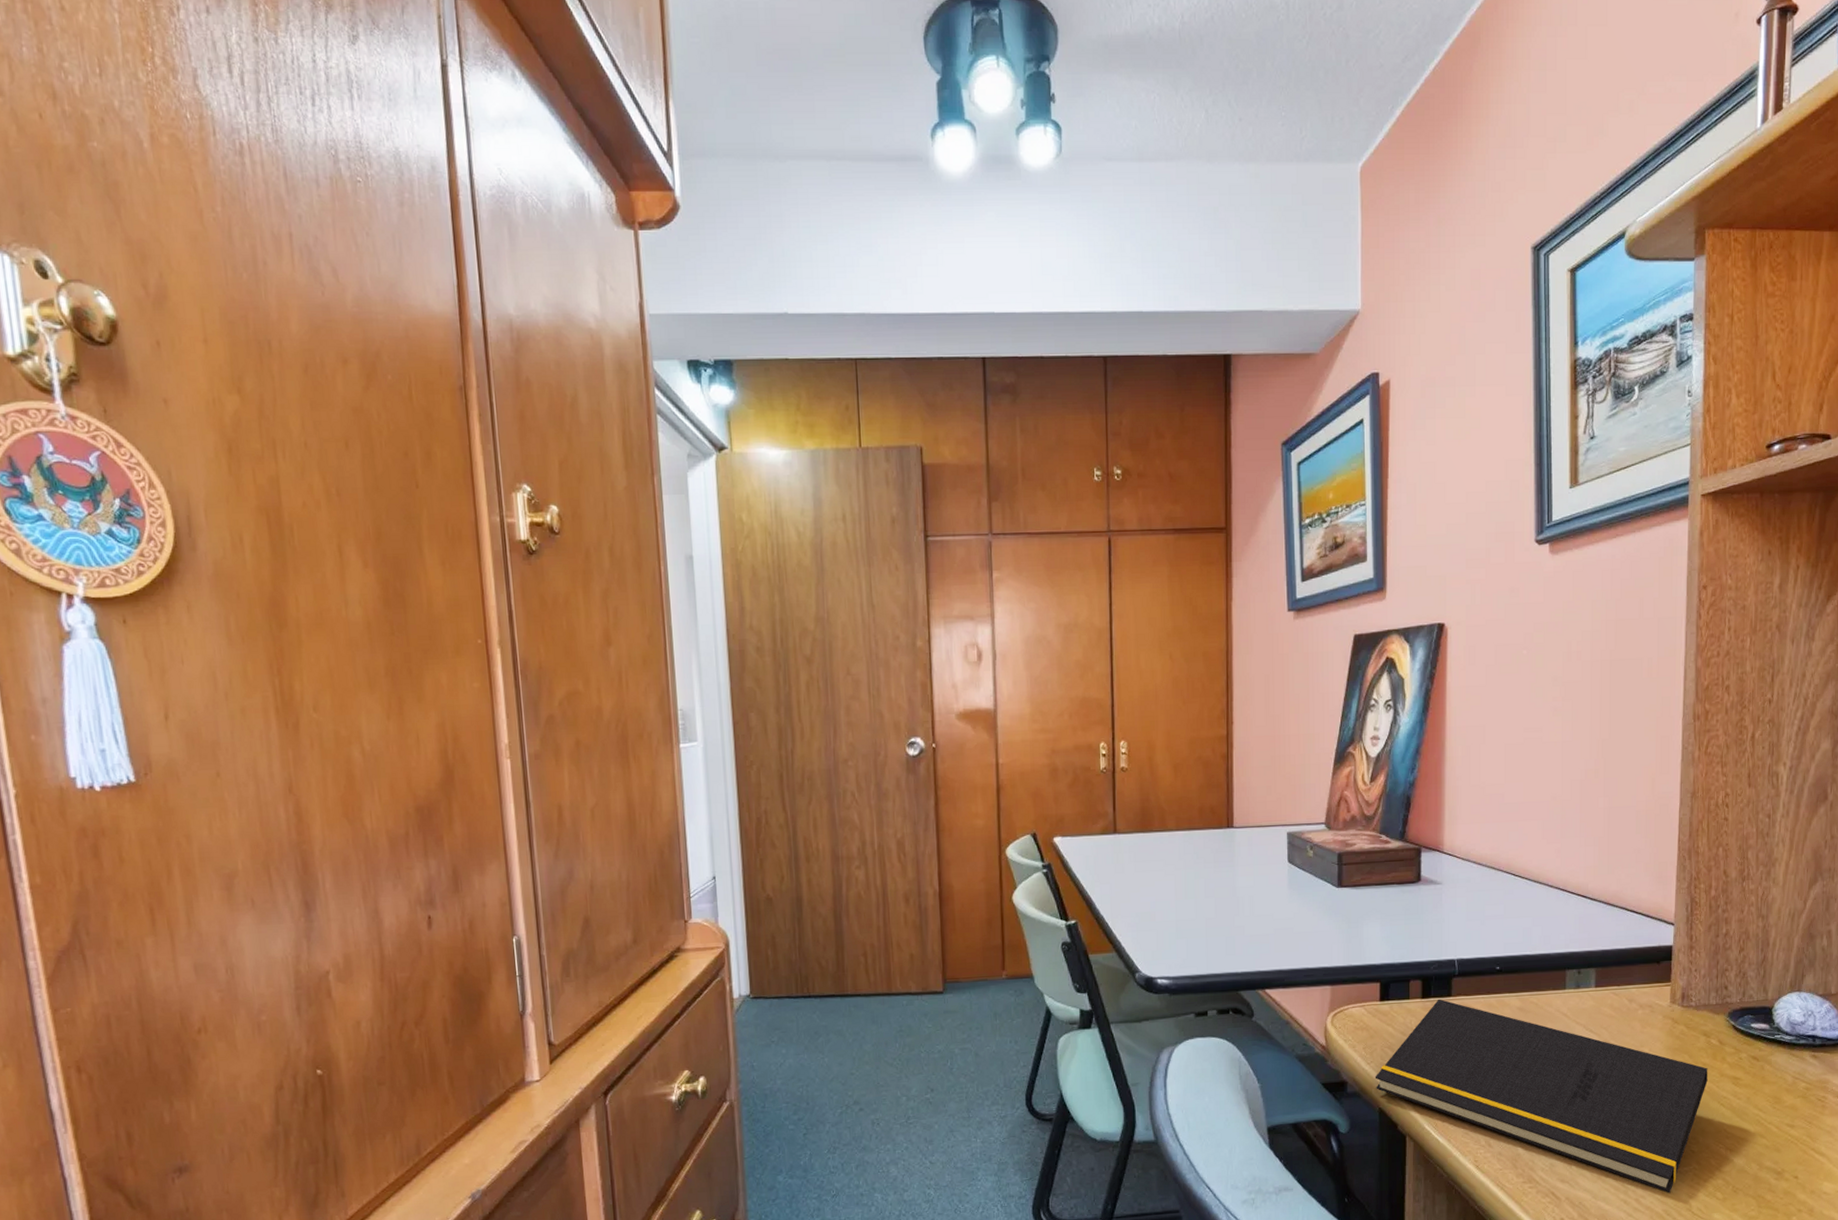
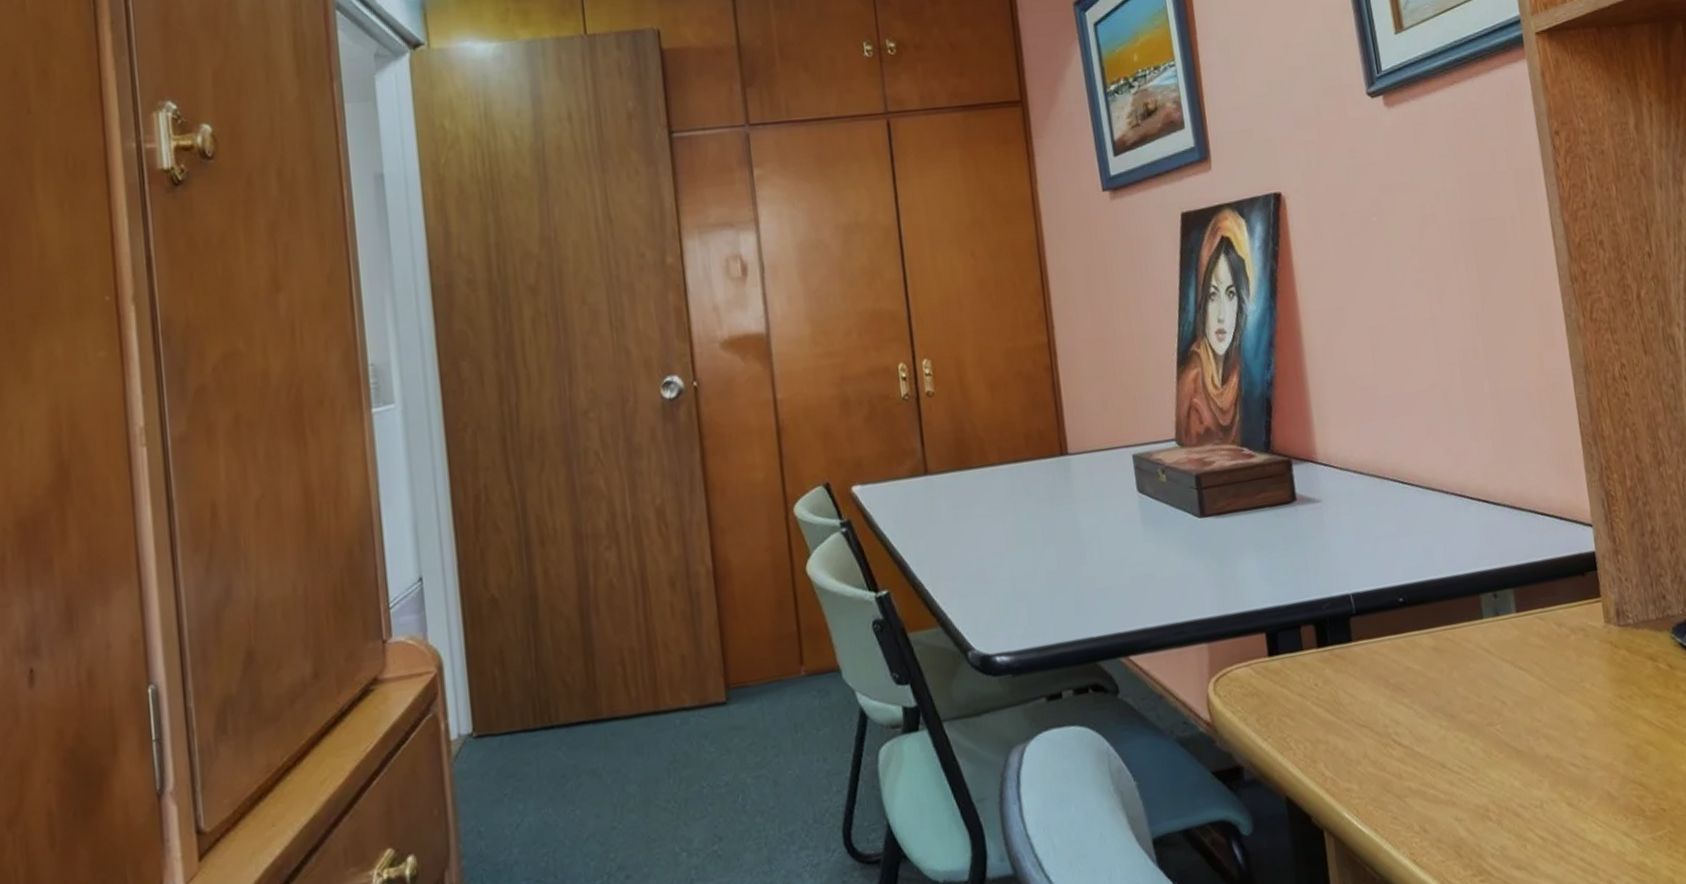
notepad: present [1375,998,1708,1193] -> none [1275,645,1665,869]

